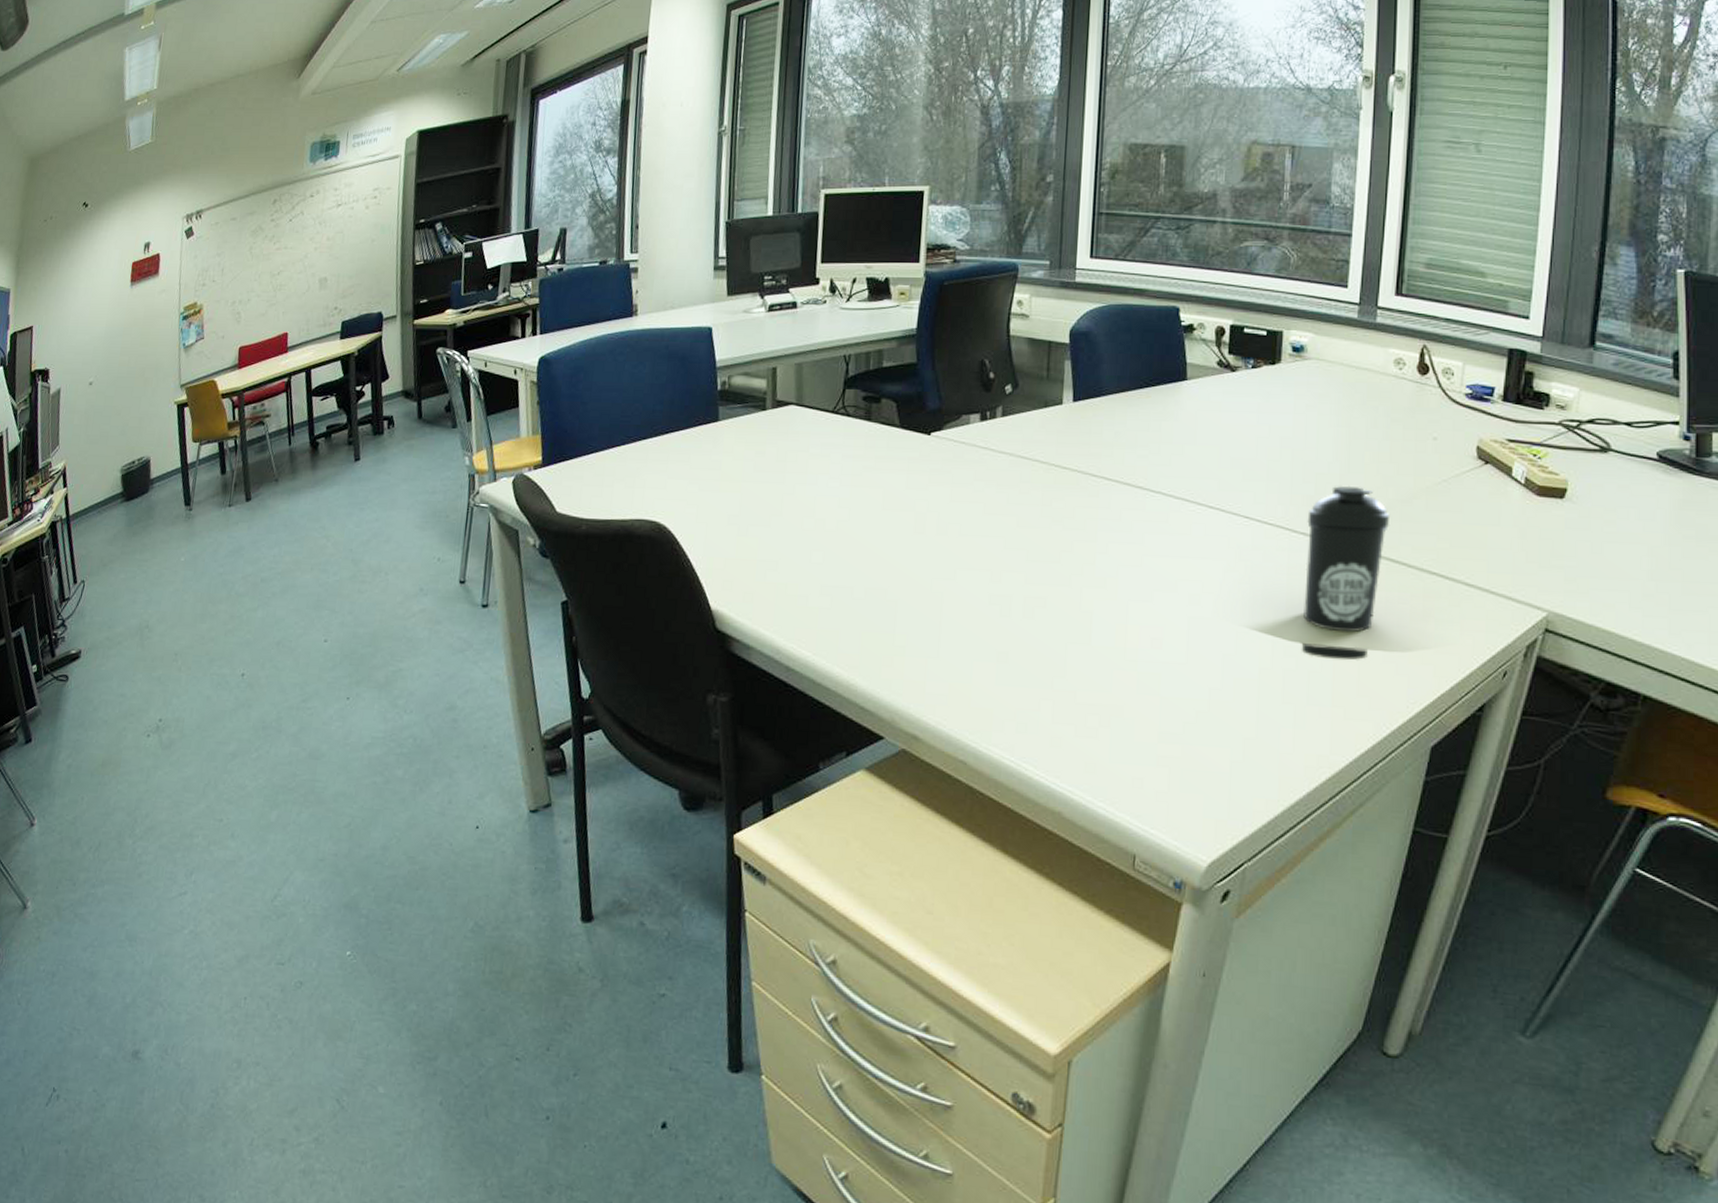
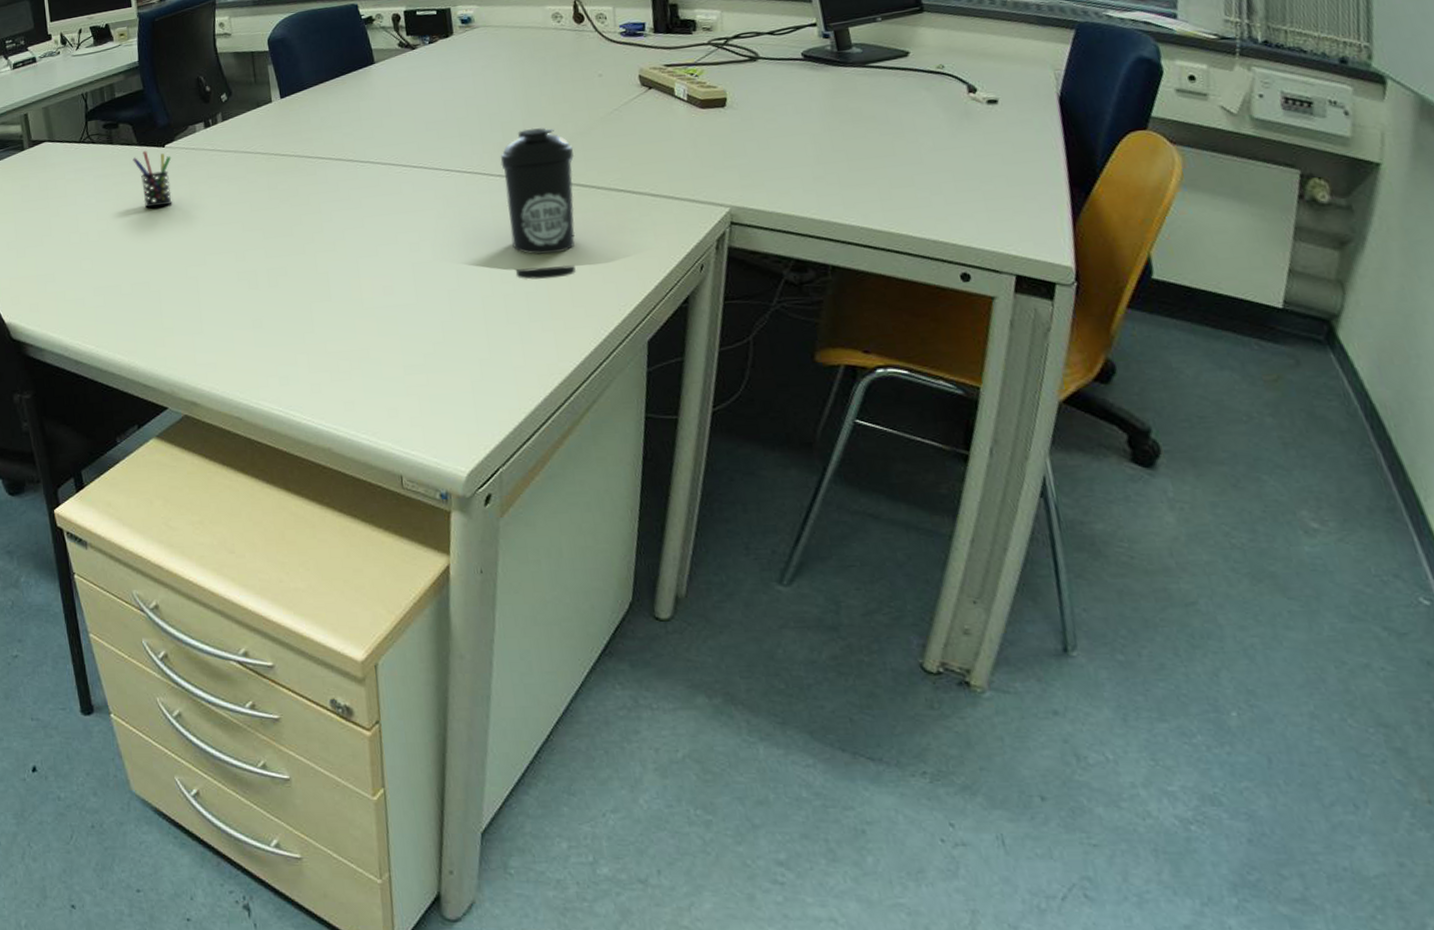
pen holder: none [891,435,936,504] -> present [132,150,172,208]

